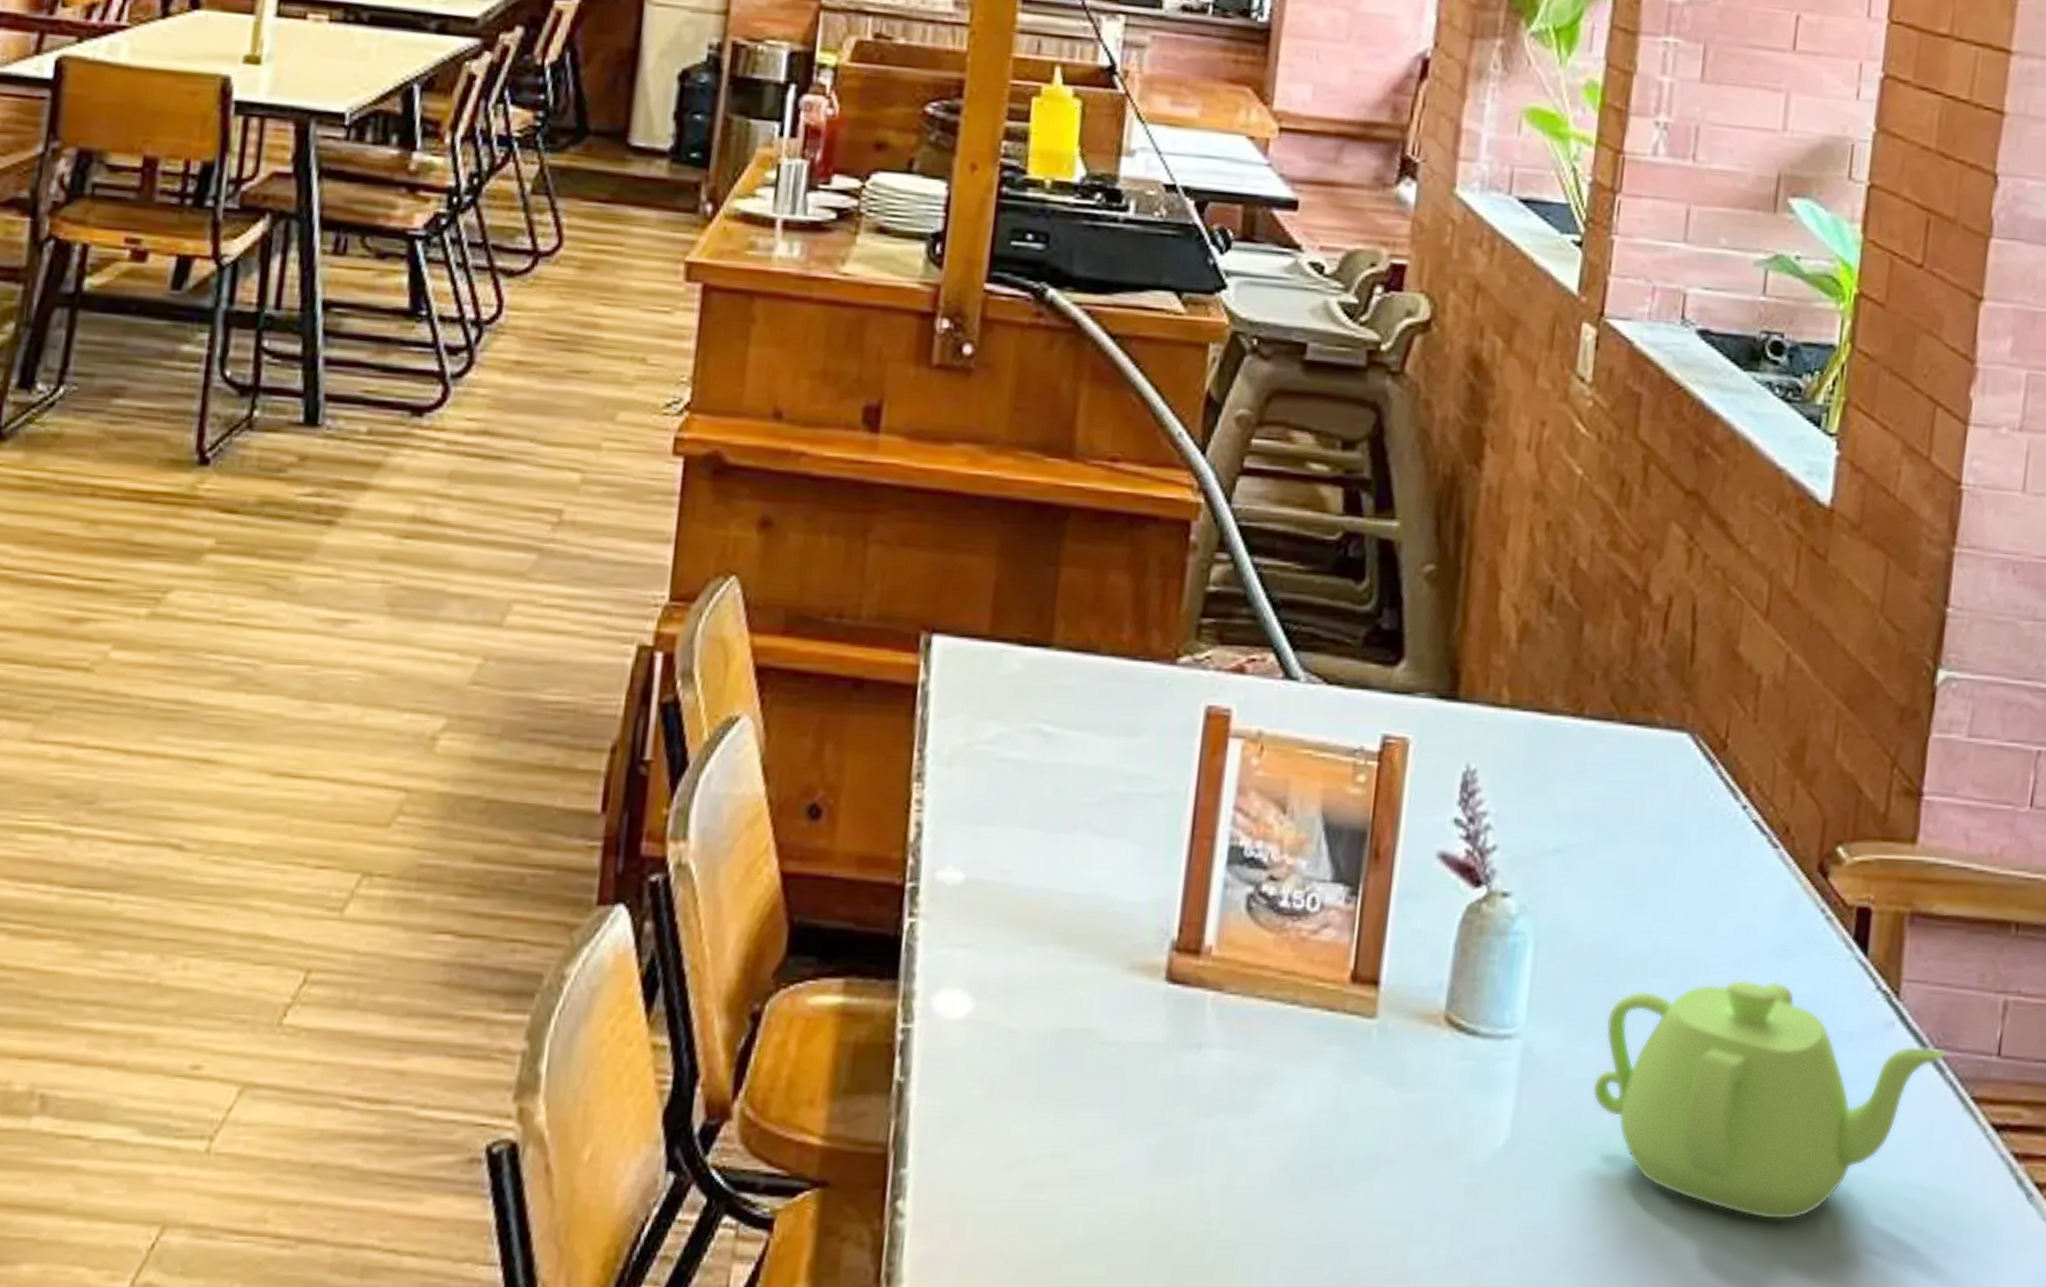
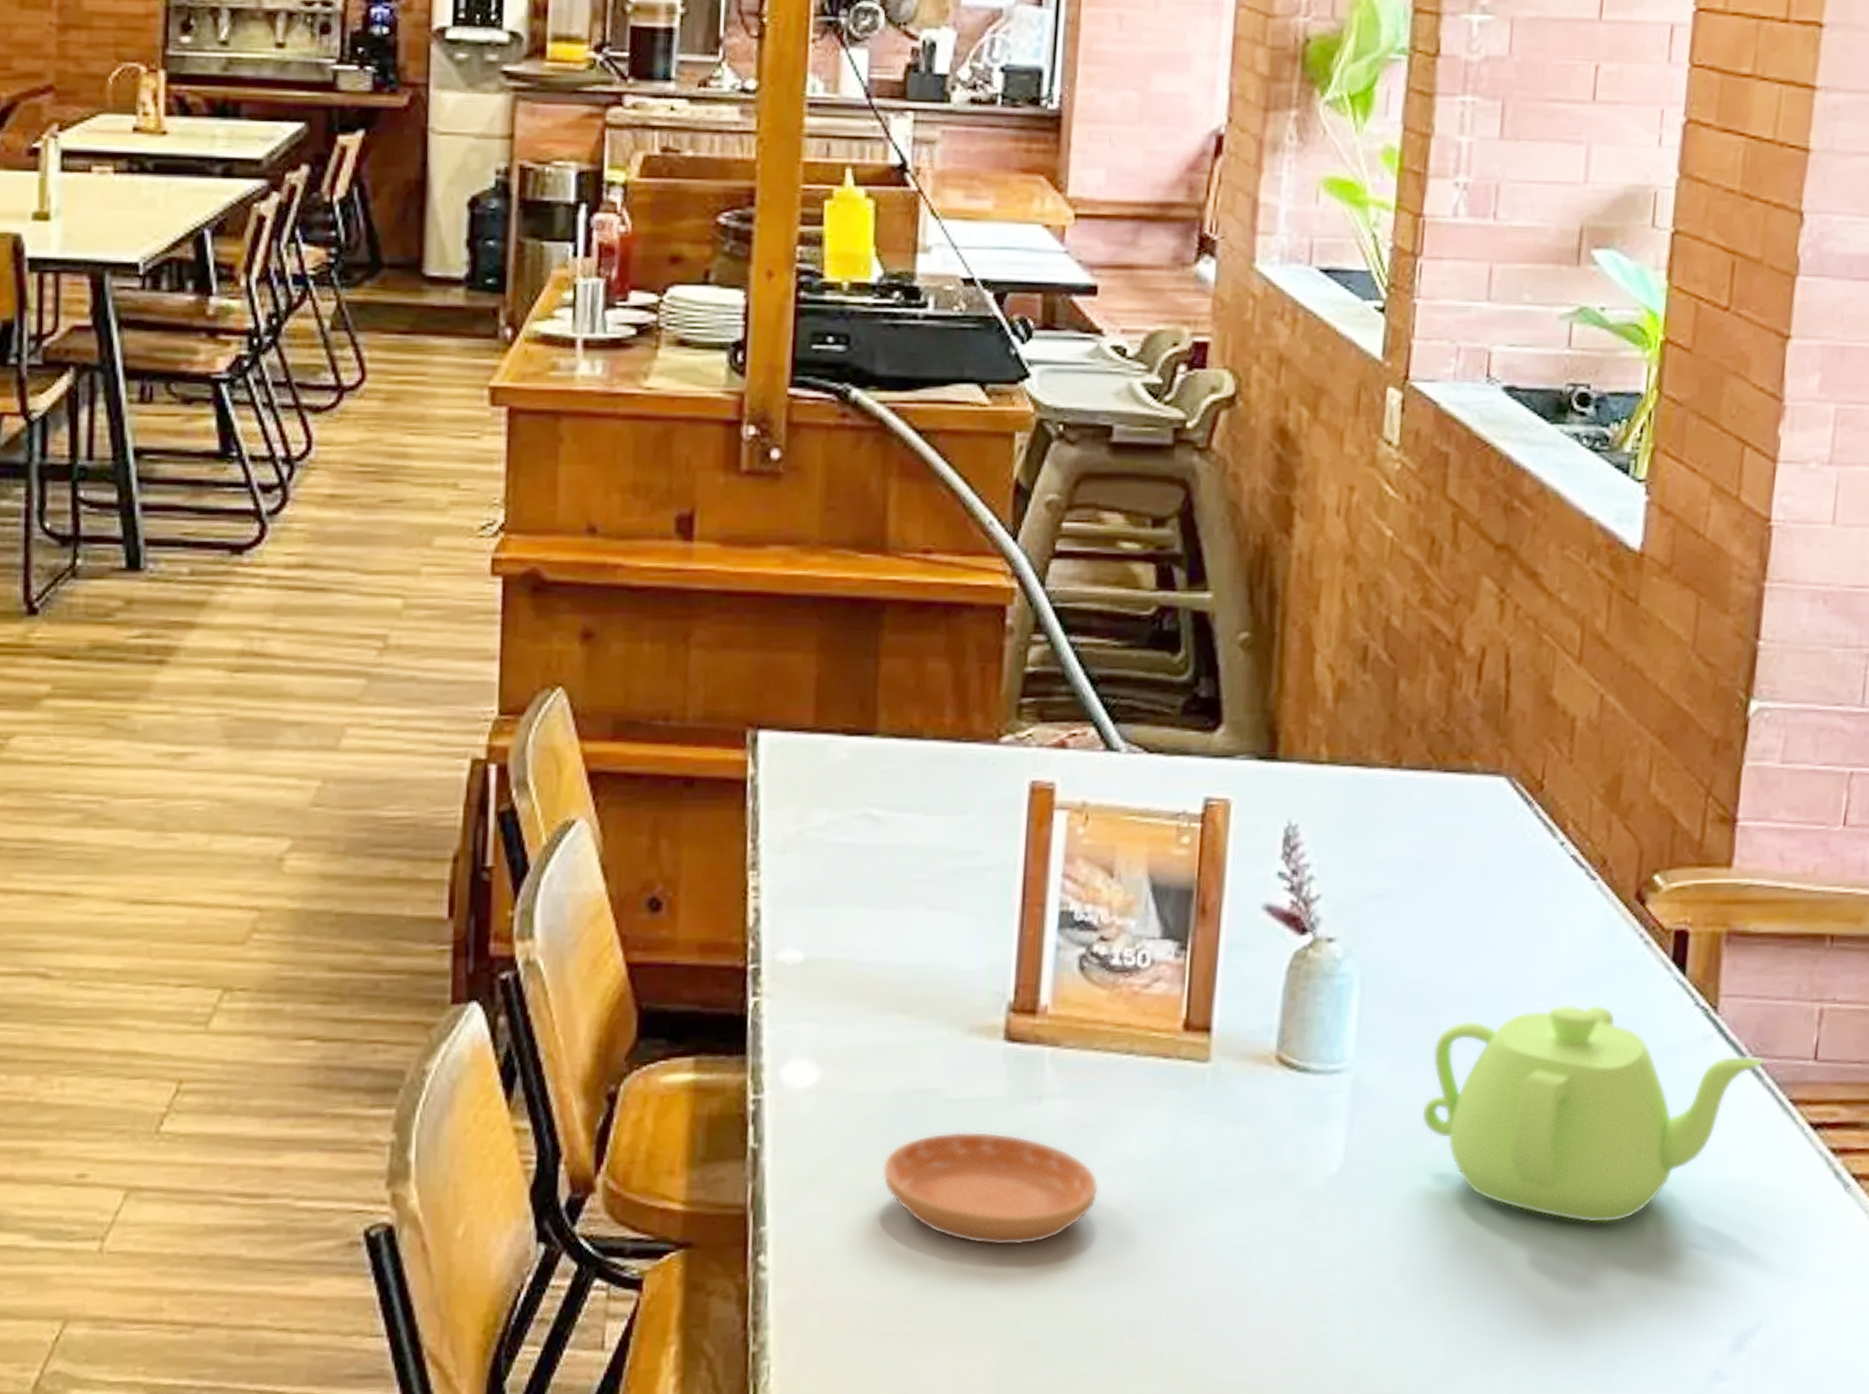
saucer: none [1031,1077,1256,1206] -> present [882,1131,1099,1246]

